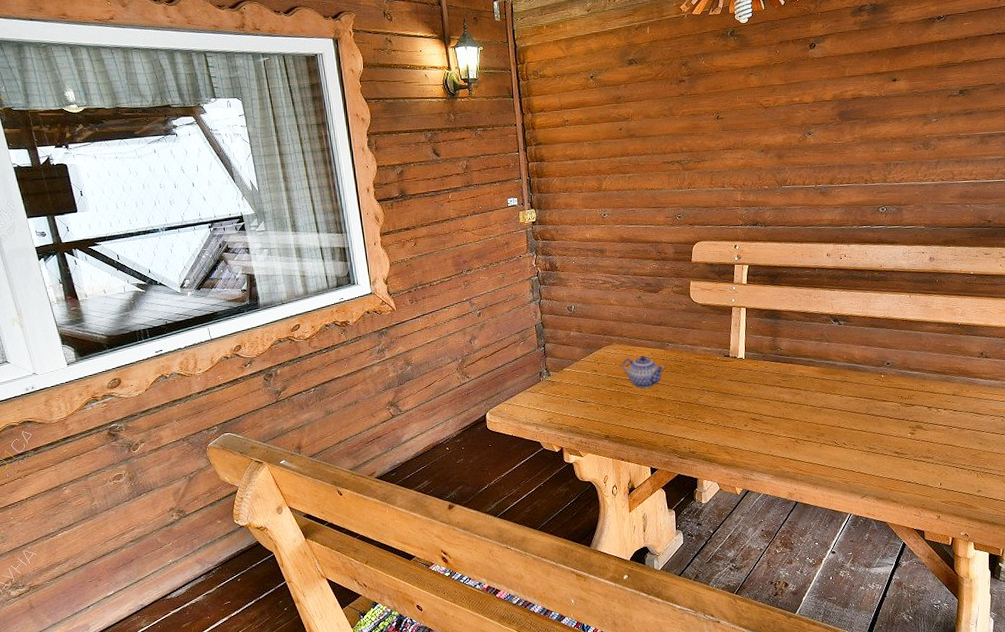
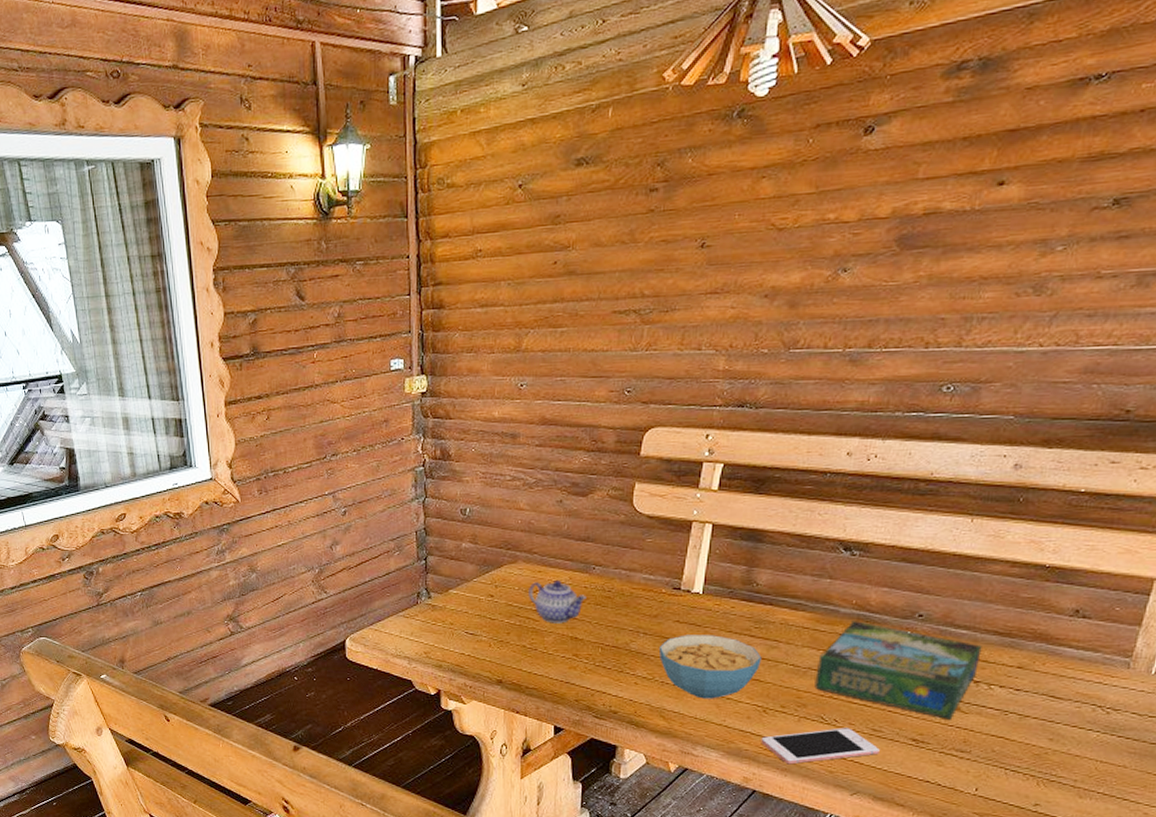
cereal bowl: none [719,388,790,436] -> present [658,635,762,699]
cell phone: none [797,448,876,480] -> present [761,728,880,765]
board game: none [827,370,929,436] -> present [815,621,982,719]

